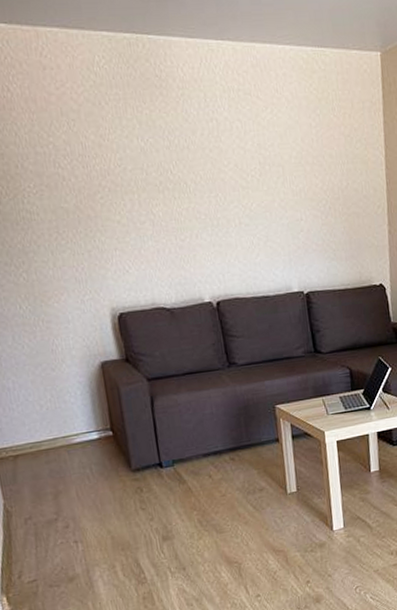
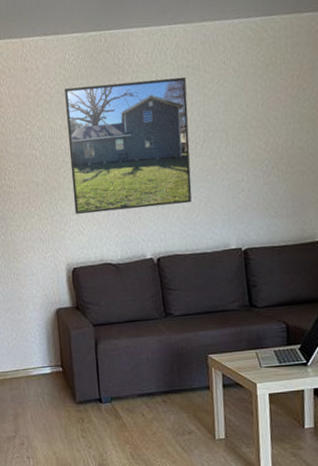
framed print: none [96,97,251,250] -> present [65,76,192,214]

